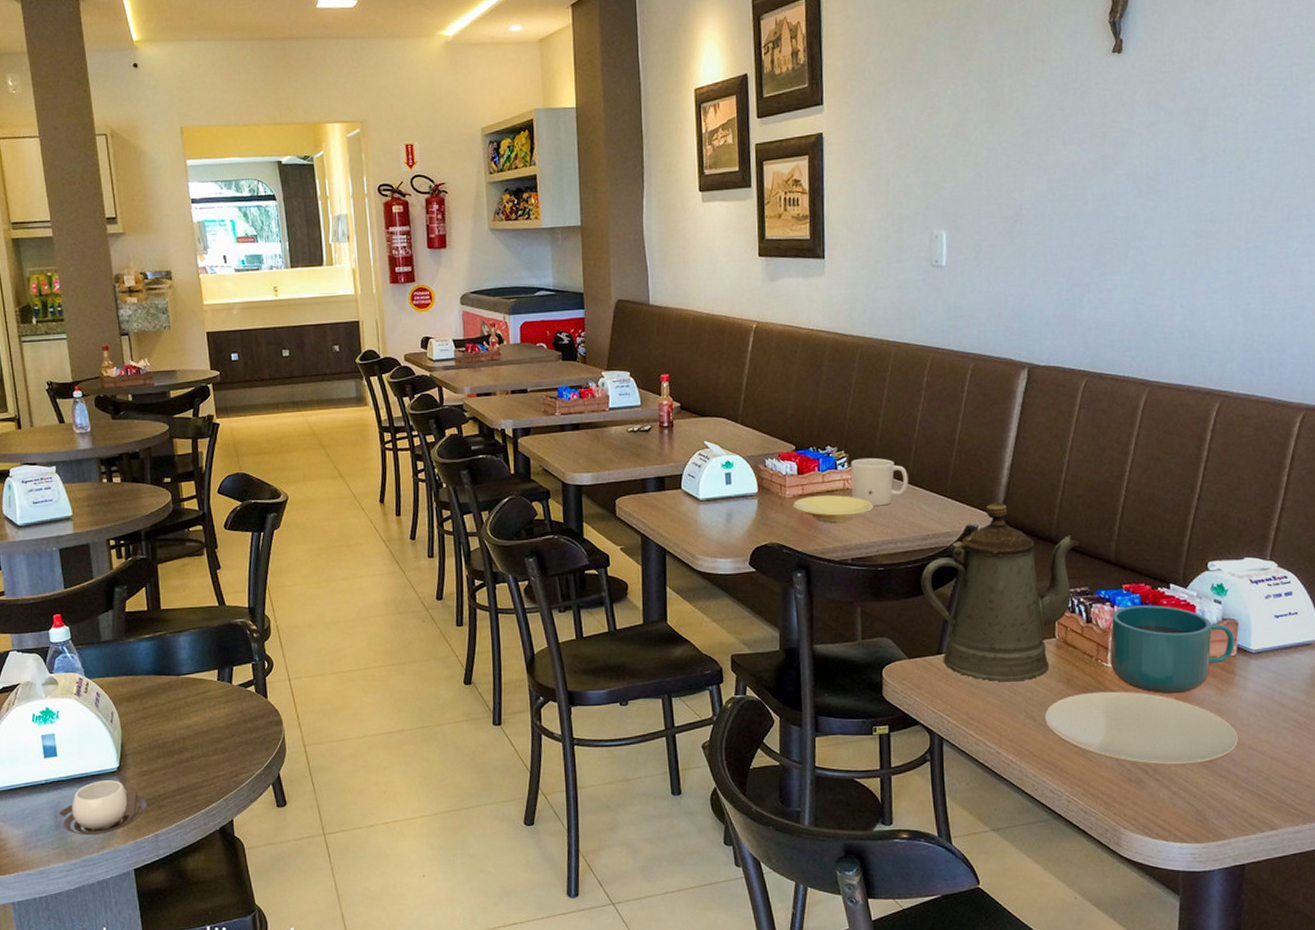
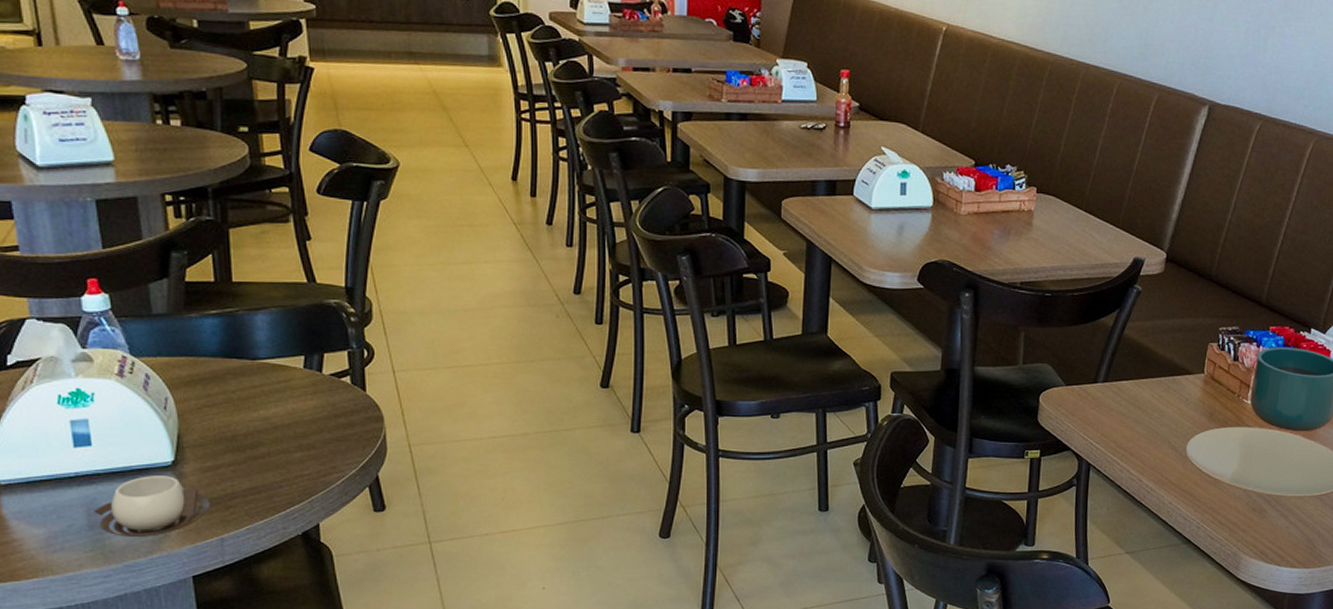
saucer: present [793,495,874,523] -> none [967,215,1048,245]
mug: present [850,457,909,506] -> none [1026,180,1084,231]
coffee pot: present [921,502,1079,682] -> none [1085,237,1236,413]

